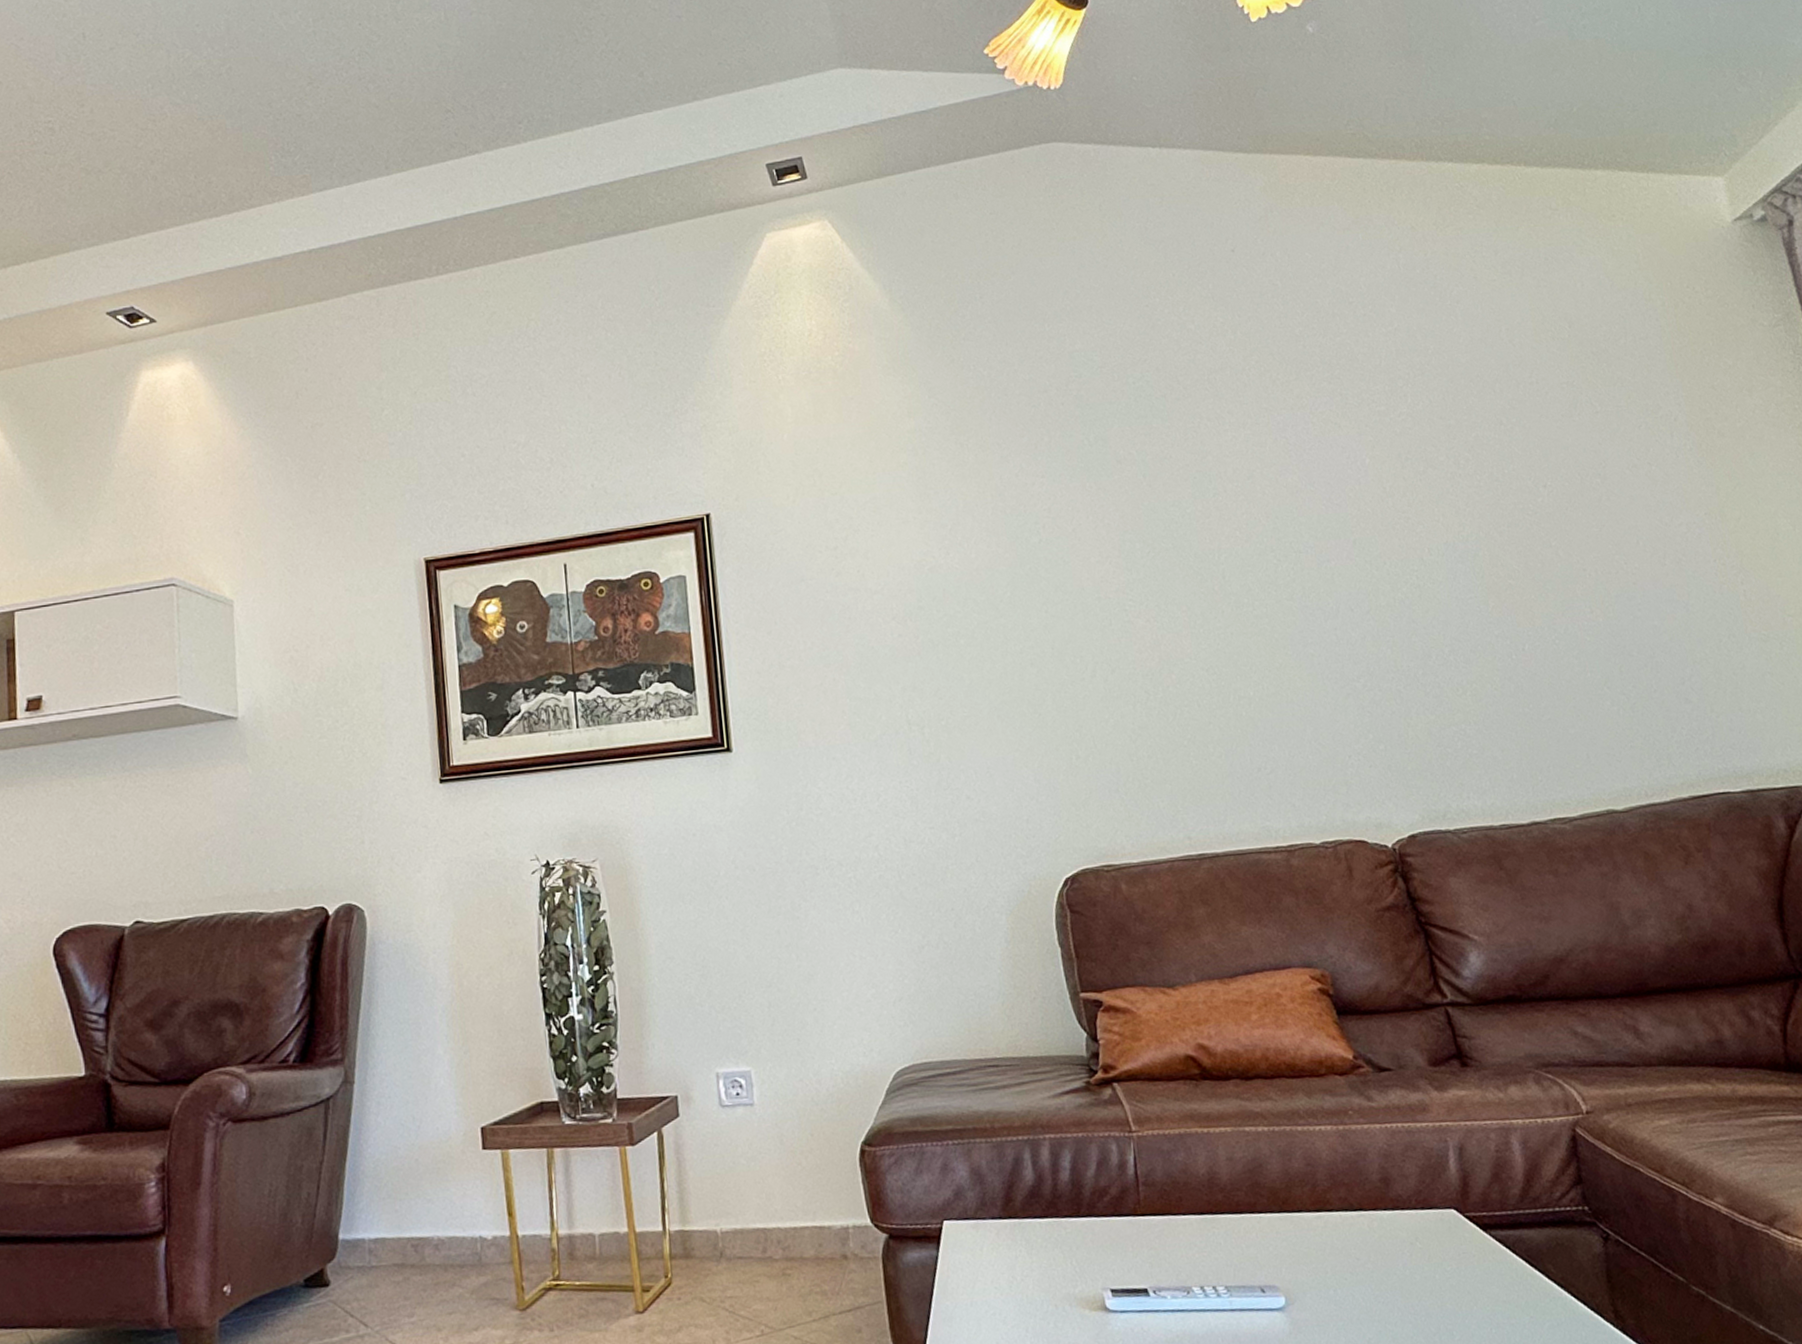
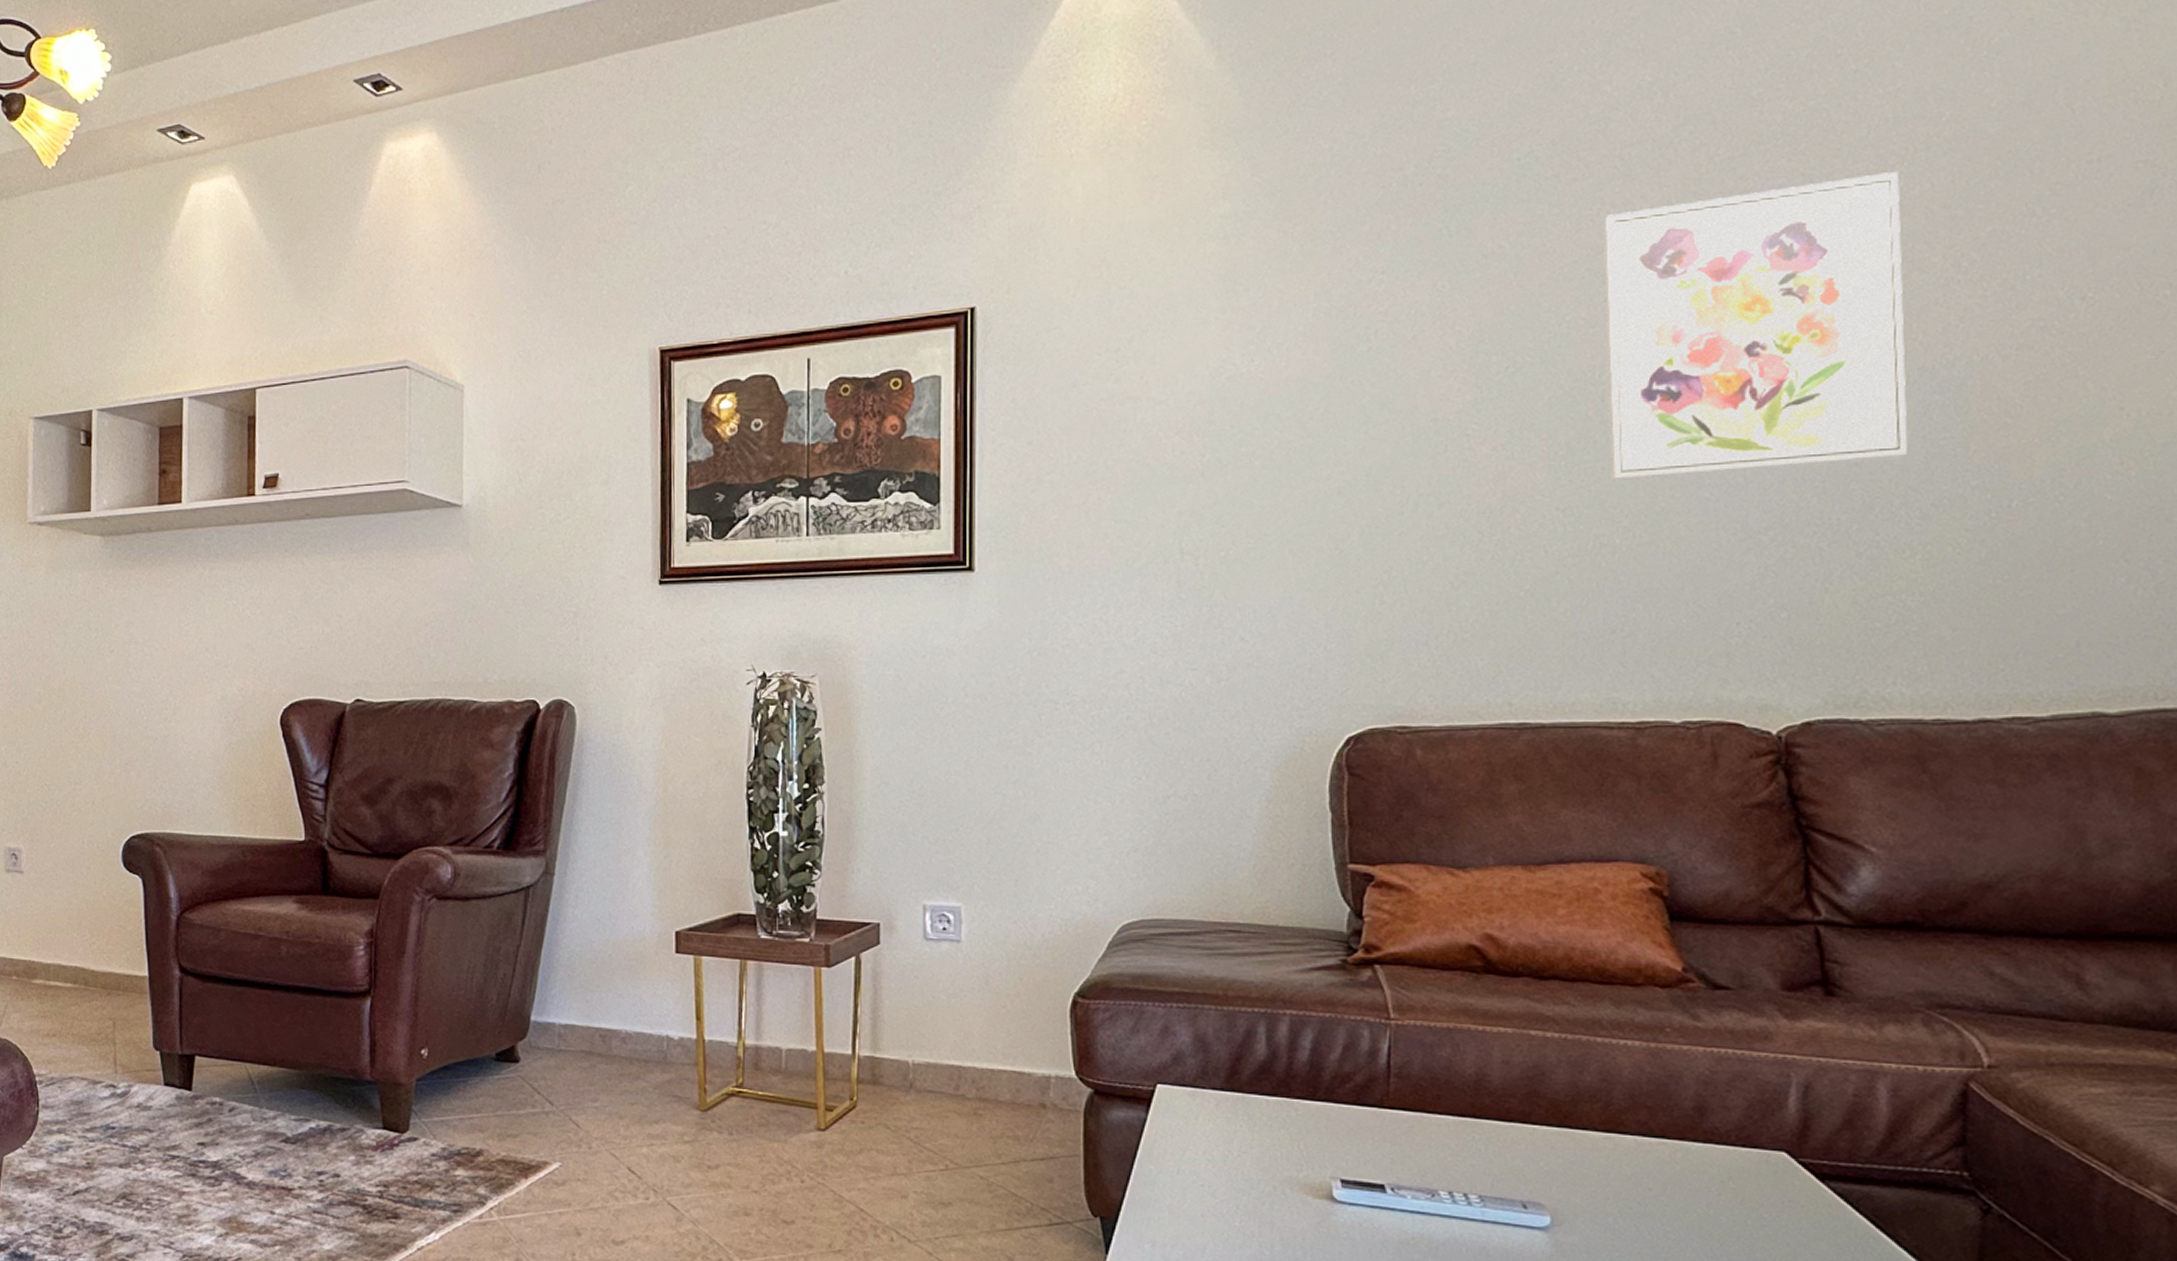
wall art: none [1203,392,1448,645] -> present [1602,172,1908,482]

